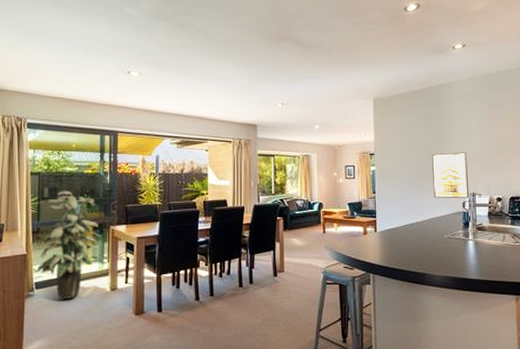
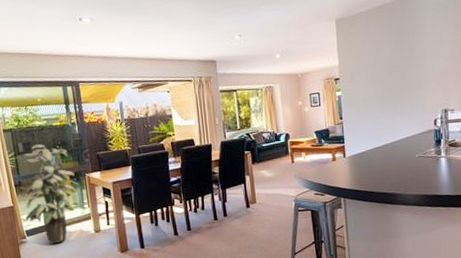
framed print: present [431,152,469,199] -> none [400,67,441,118]

